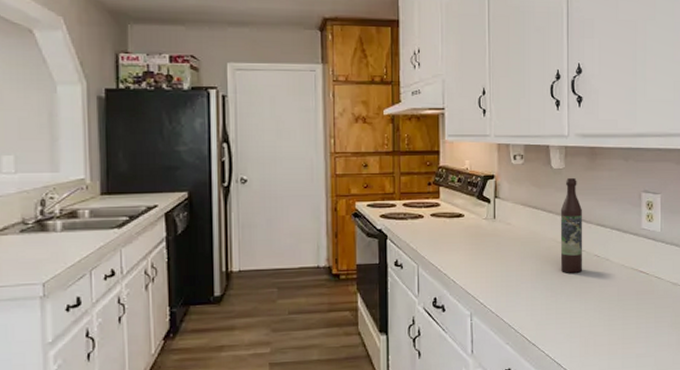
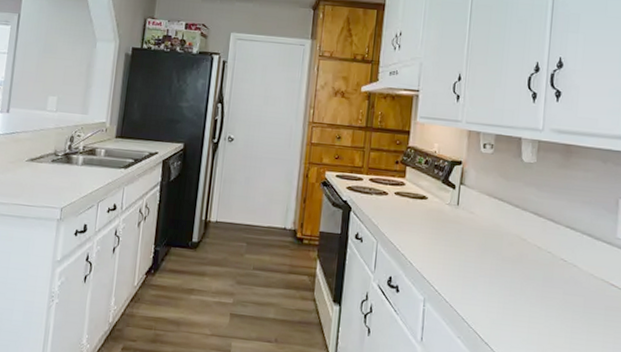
wine bottle: present [560,177,583,273] -> none [522,173,551,275]

